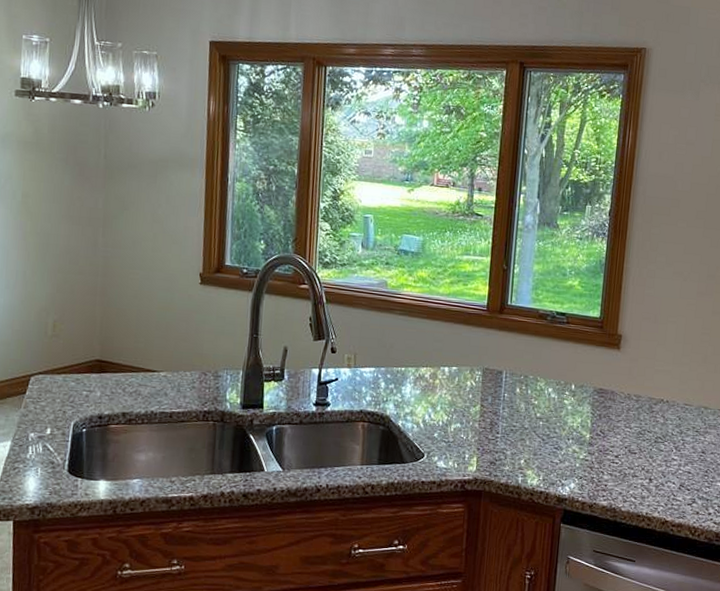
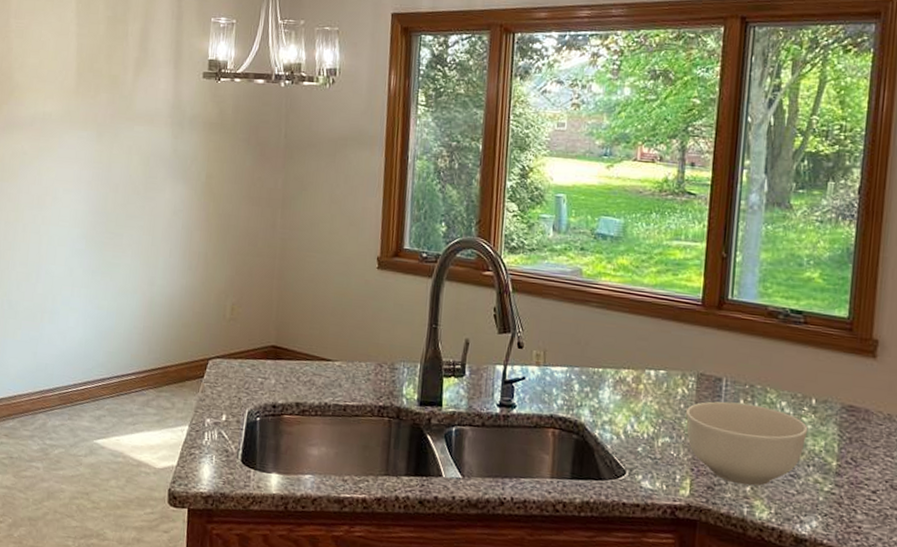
bowl: none [473,390,569,459] -> present [685,401,808,486]

